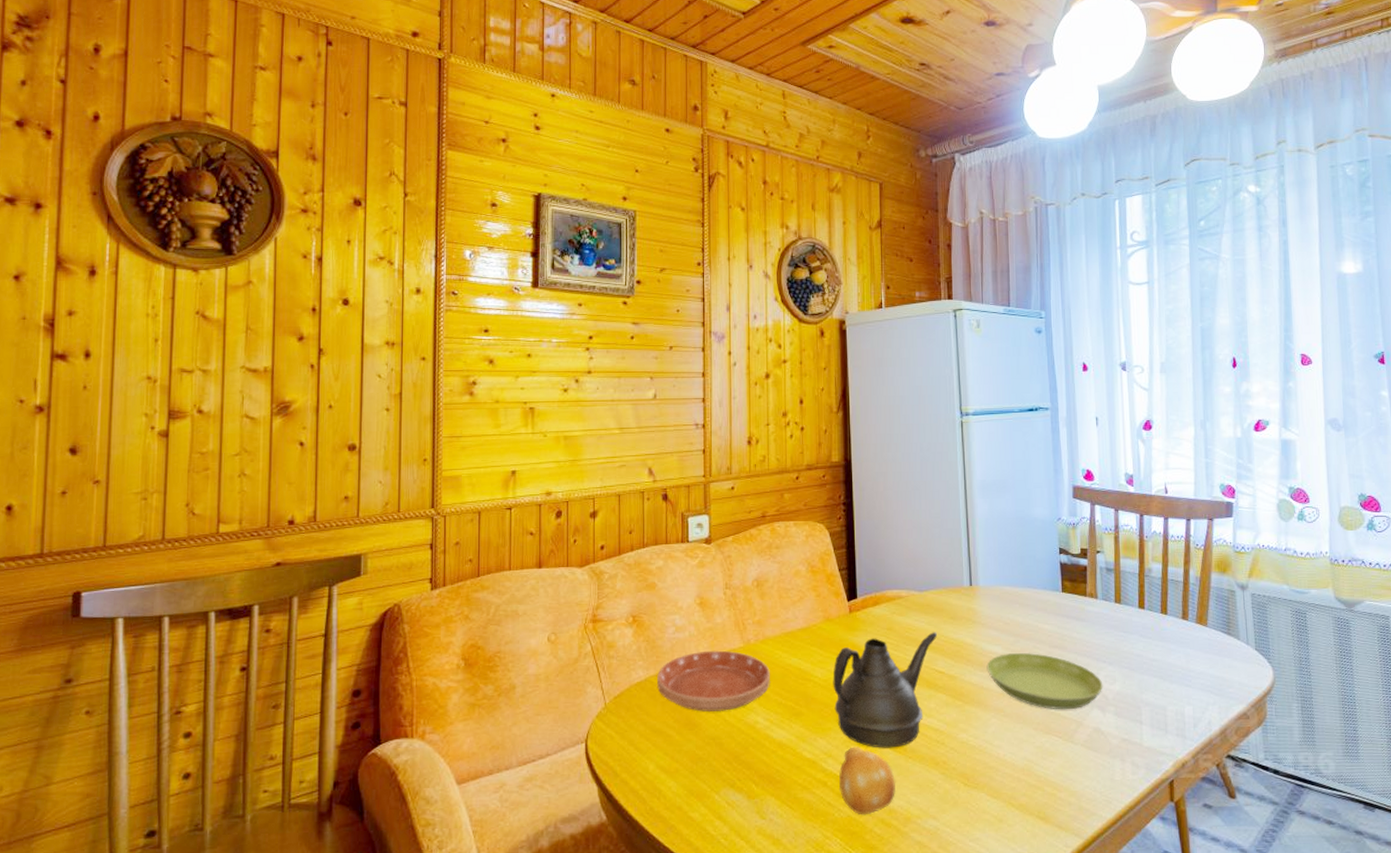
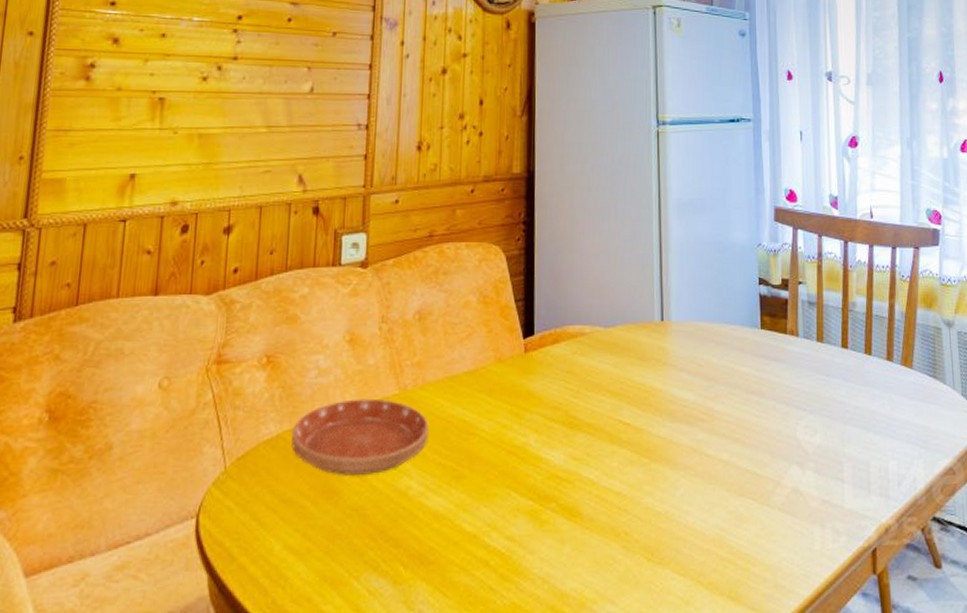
teapot: present [833,632,937,748] -> none [501,375,623,518]
fruit: present [838,746,896,815] -> none [502,516,570,602]
saucer: present [986,652,1103,710] -> none [677,399,803,468]

